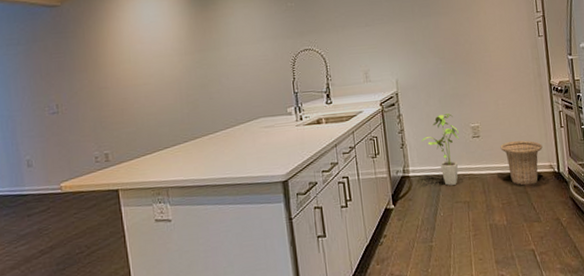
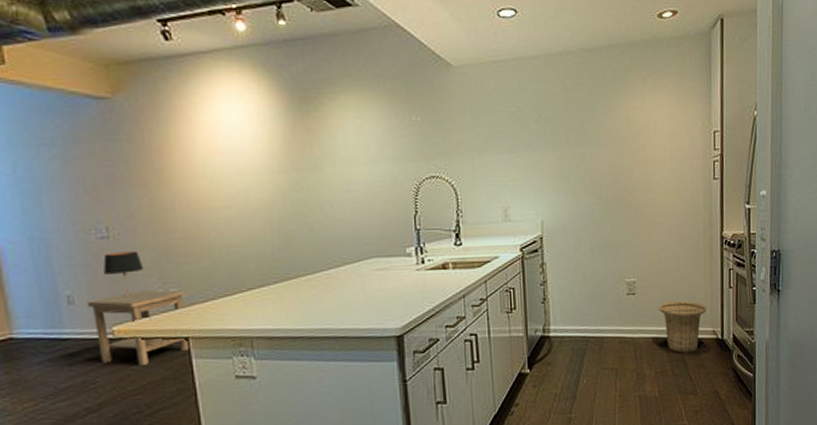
side table: none [42,152,120,215] -> present [87,290,190,367]
table lamp: none [54,122,85,159] -> present [103,251,144,297]
house plant: present [421,113,459,186] -> none [567,265,611,350]

